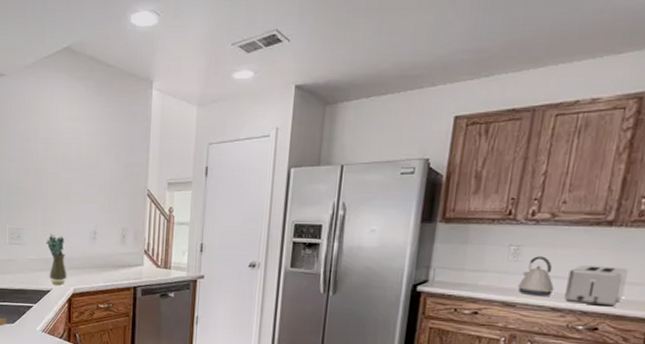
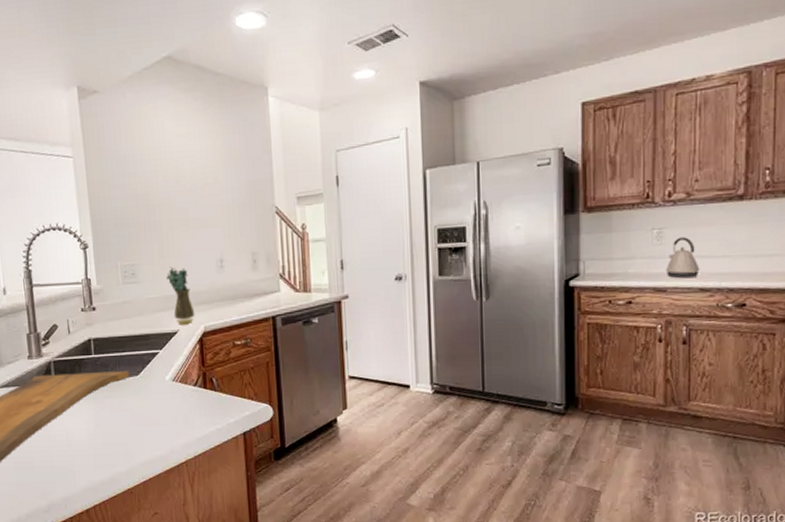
toaster: present [564,265,628,308] -> none [711,240,764,282]

